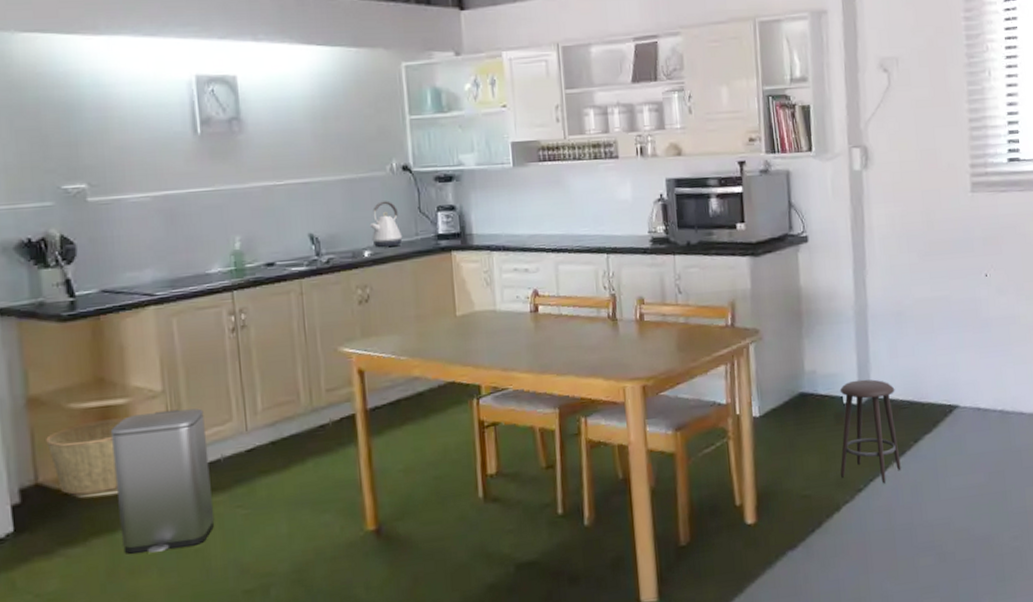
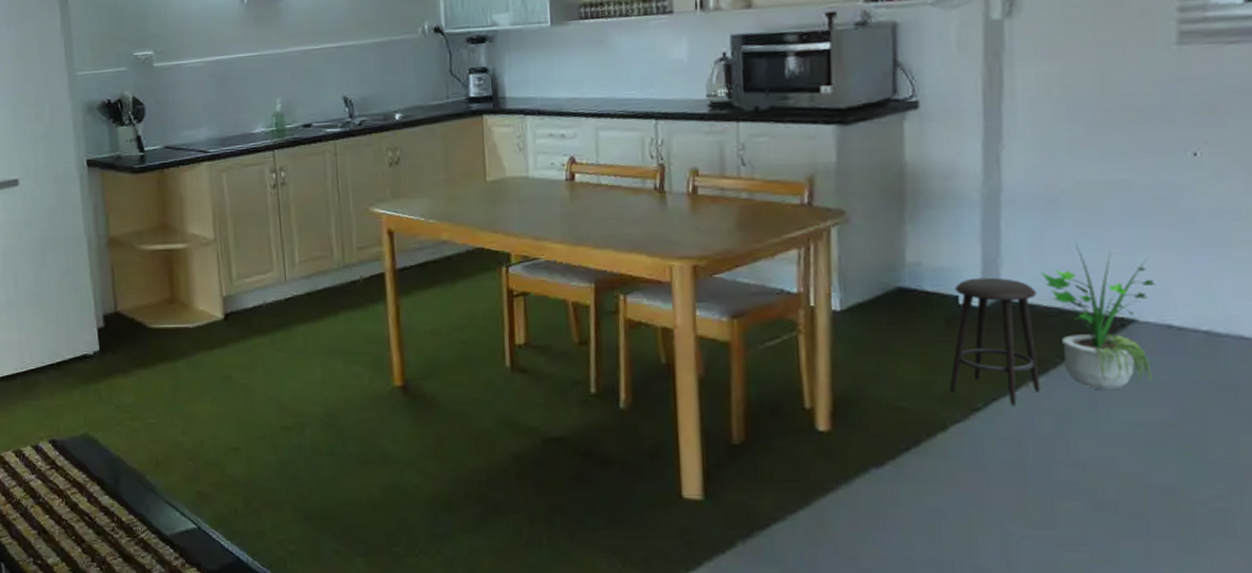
basket: present [46,418,124,495] -> none [123,261,183,325]
pedal bin: present [110,408,215,554] -> none [172,256,258,383]
kettle: present [369,201,403,248] -> none [401,63,433,111]
potted plant: none [896,348,971,464] -> present [1040,244,1155,391]

